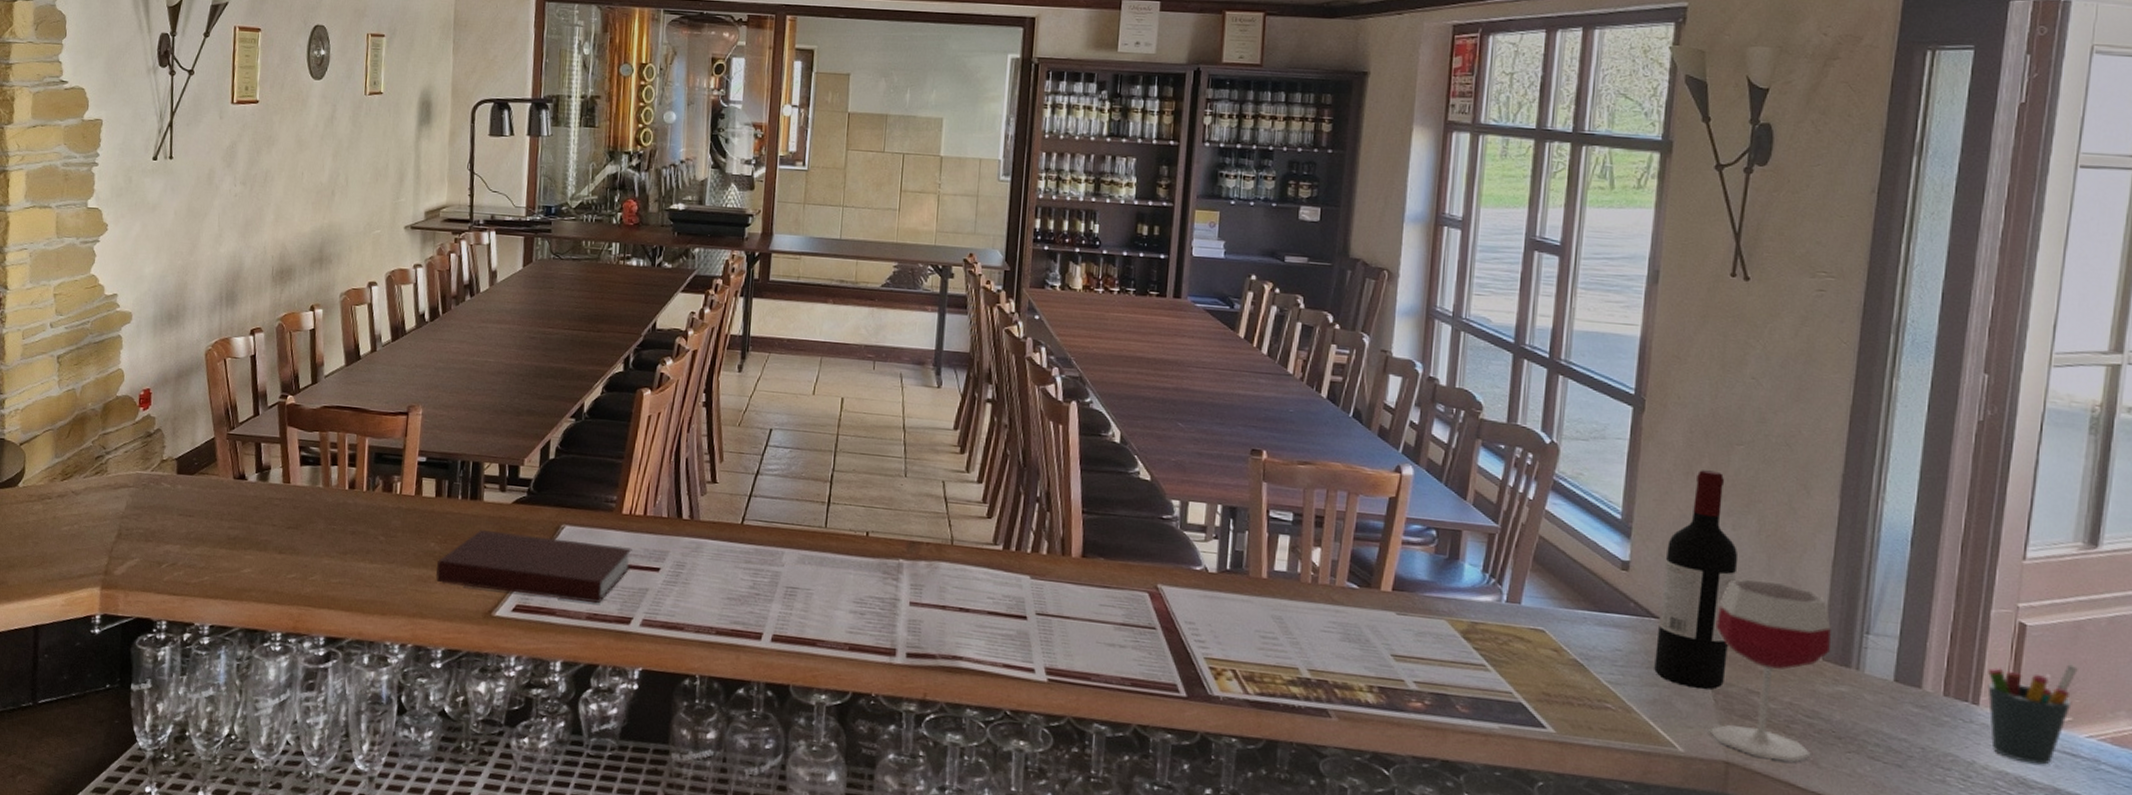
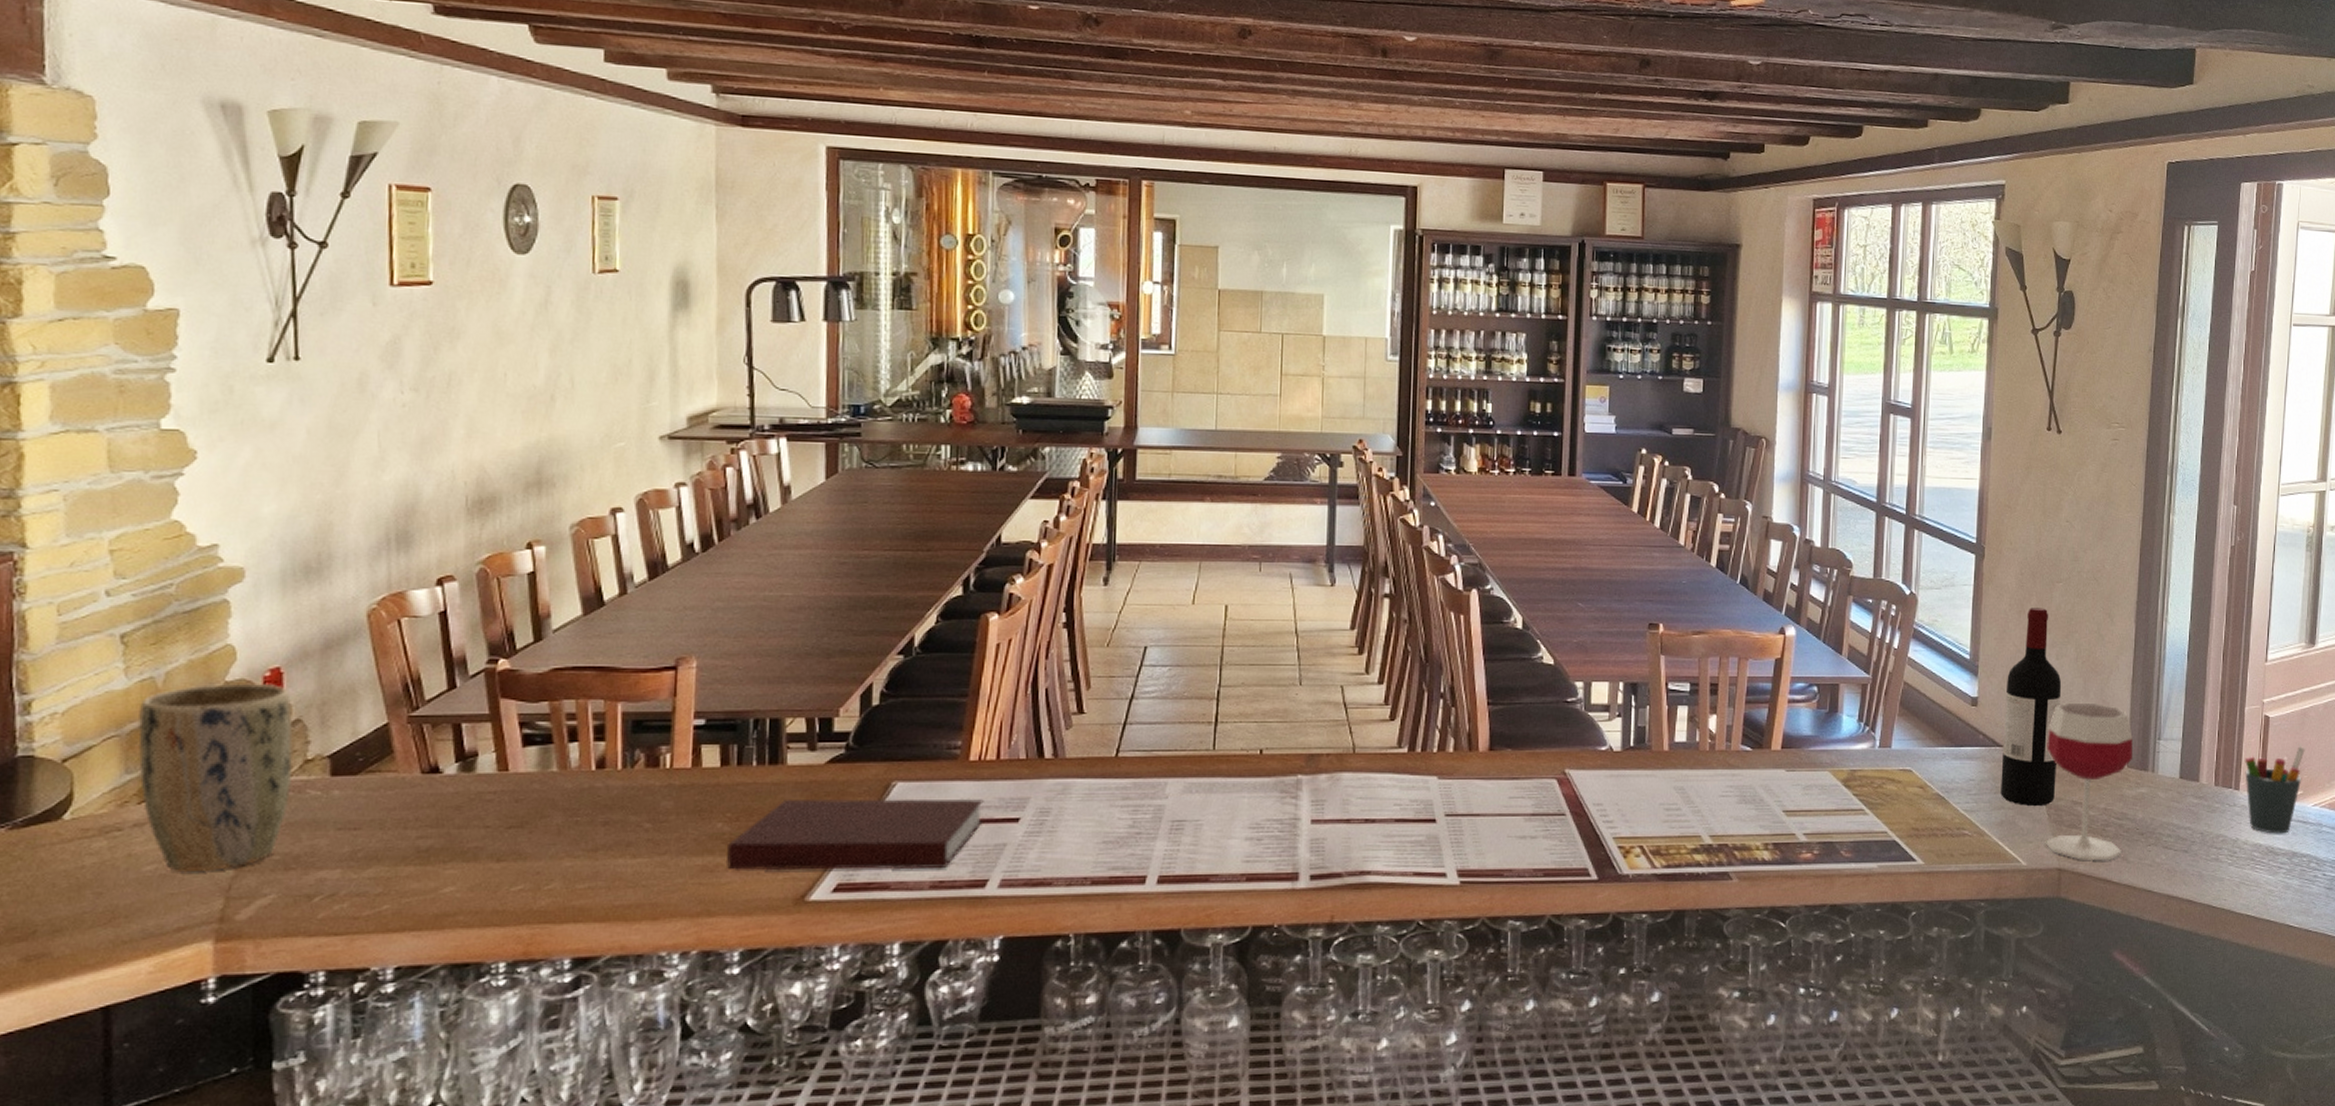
plant pot: none [63,397,156,536] -> present [138,682,294,873]

